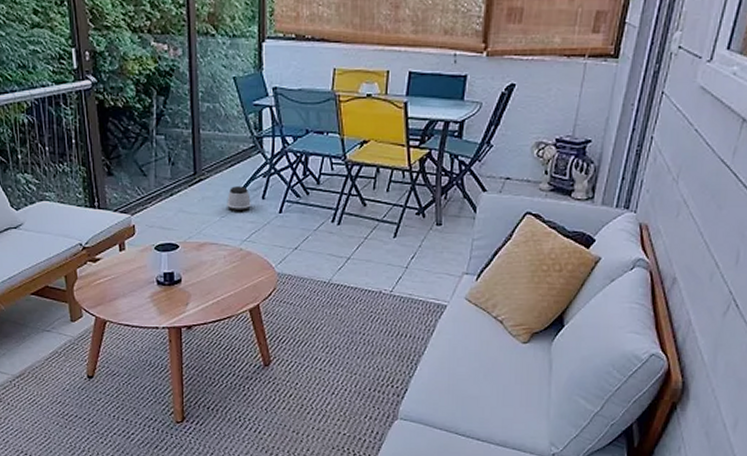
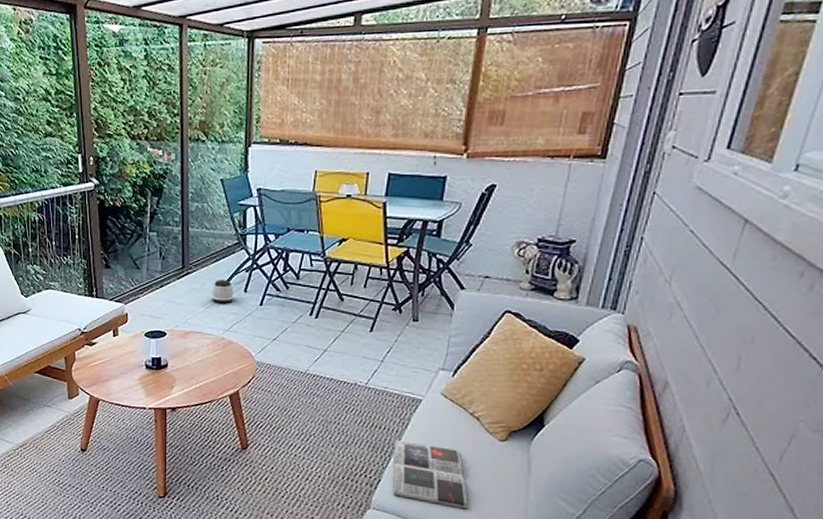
magazine: none [420,347,493,413] -> present [393,439,468,509]

